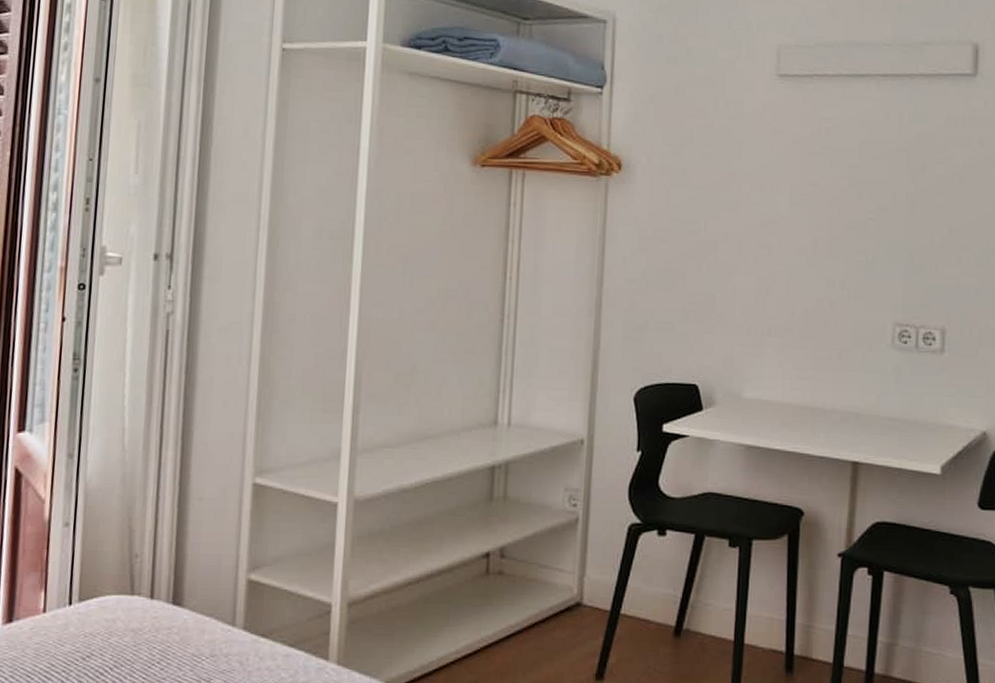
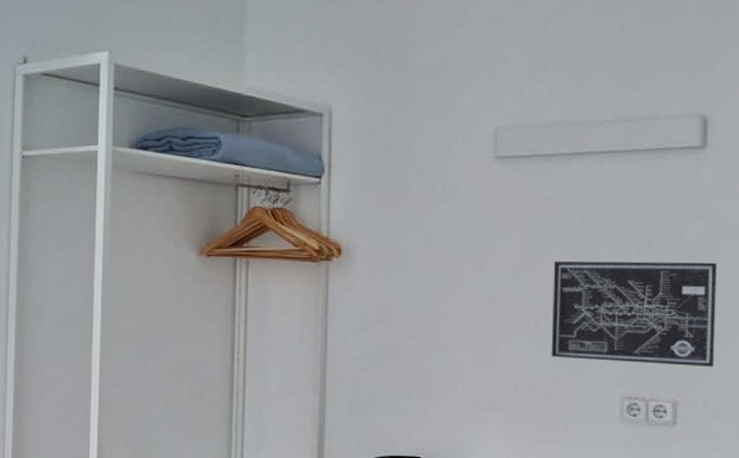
wall art: none [827,184,984,295] -> present [551,261,717,367]

